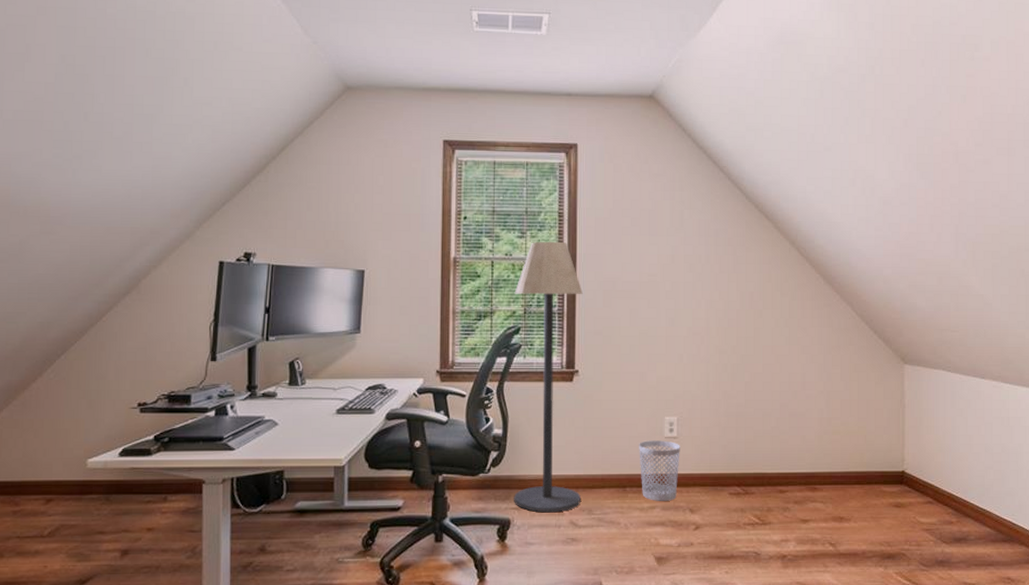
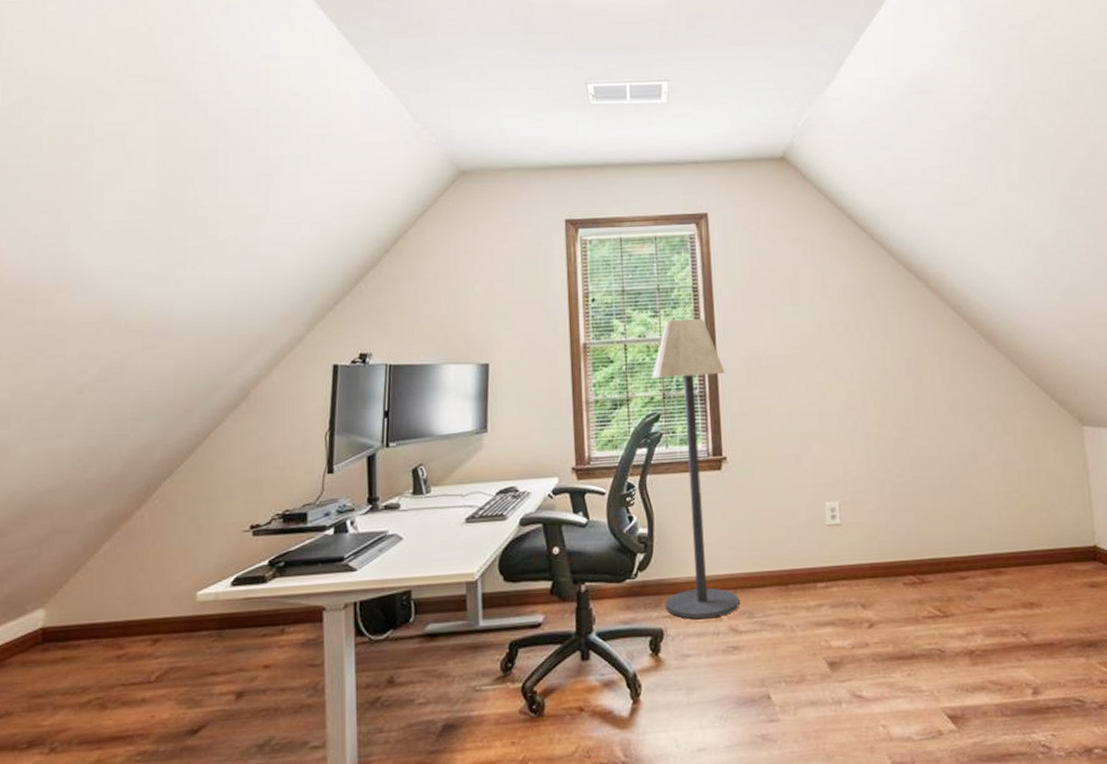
wastebasket: present [639,440,680,501] -> none [799,529,846,598]

